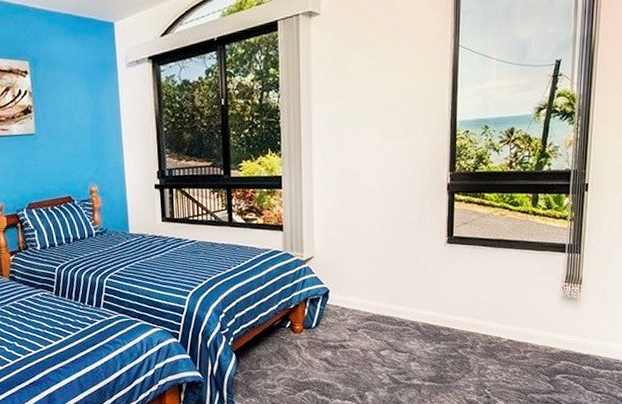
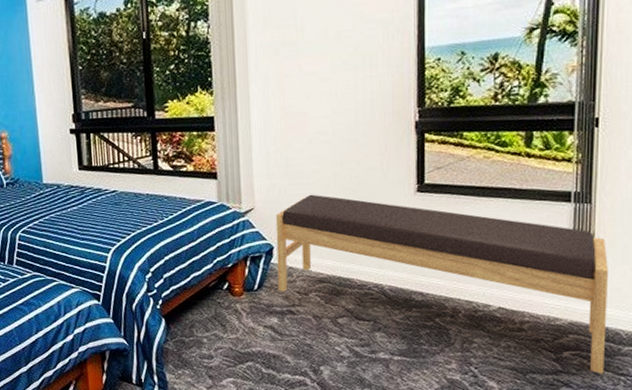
bench: none [331,244,592,393] -> present [275,194,608,374]

